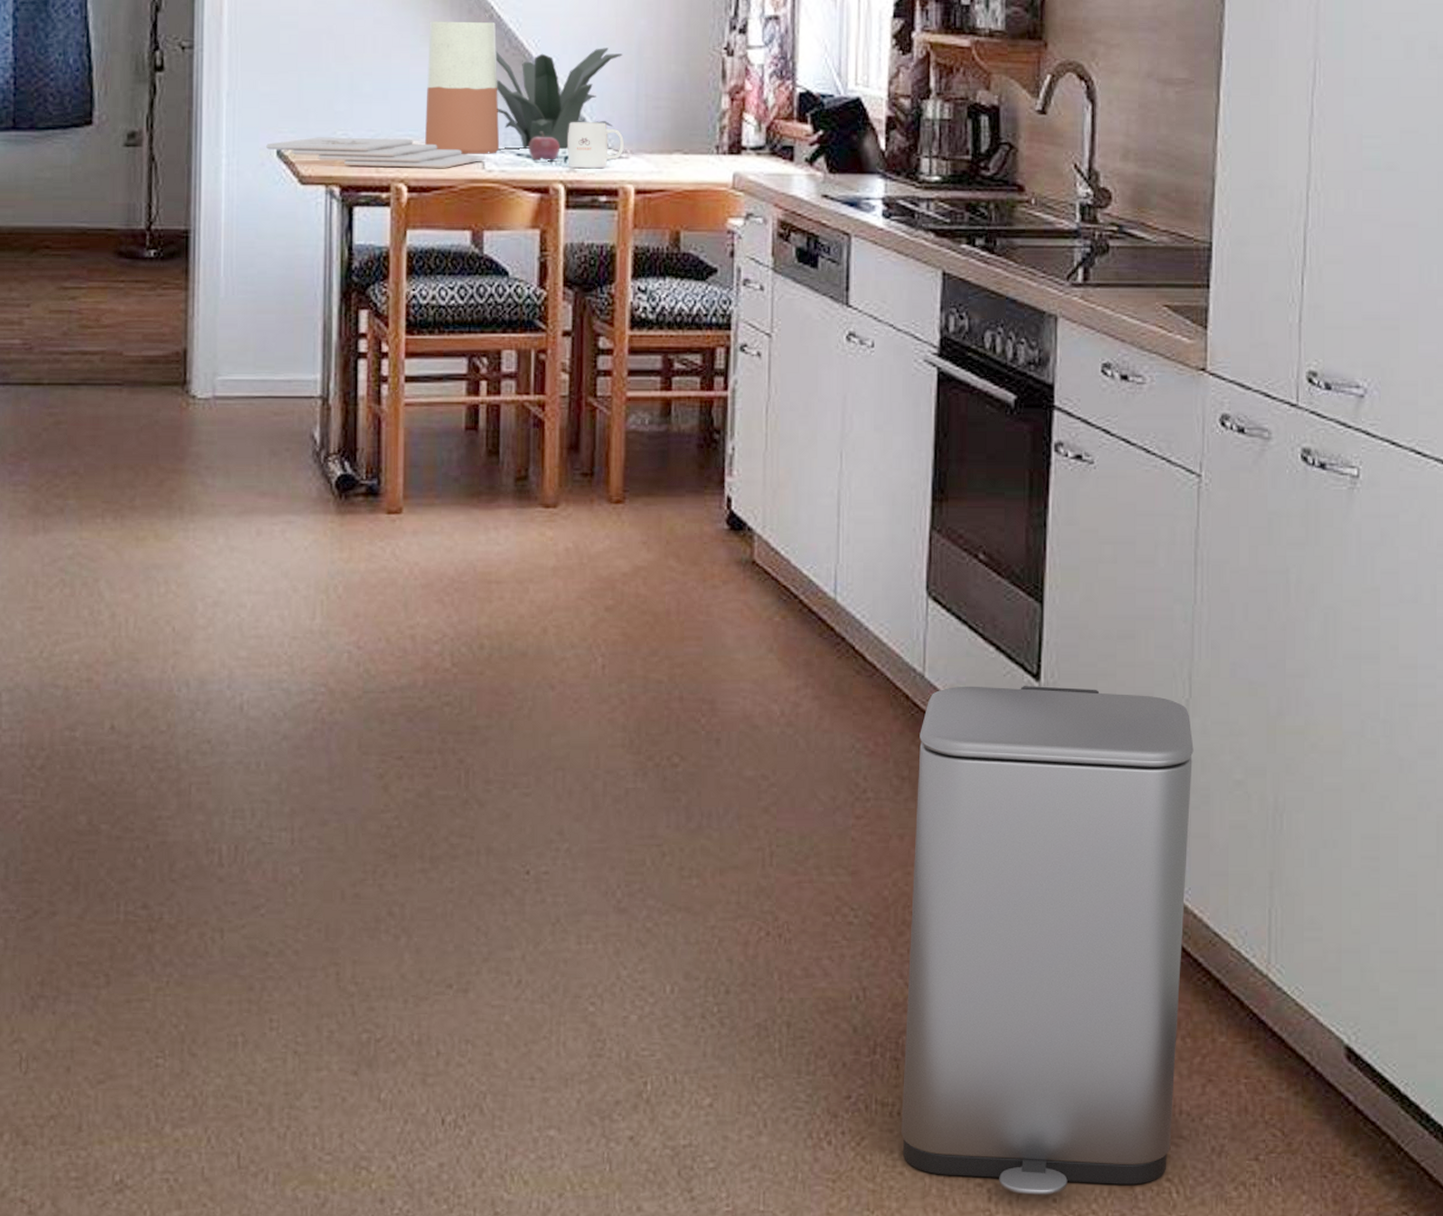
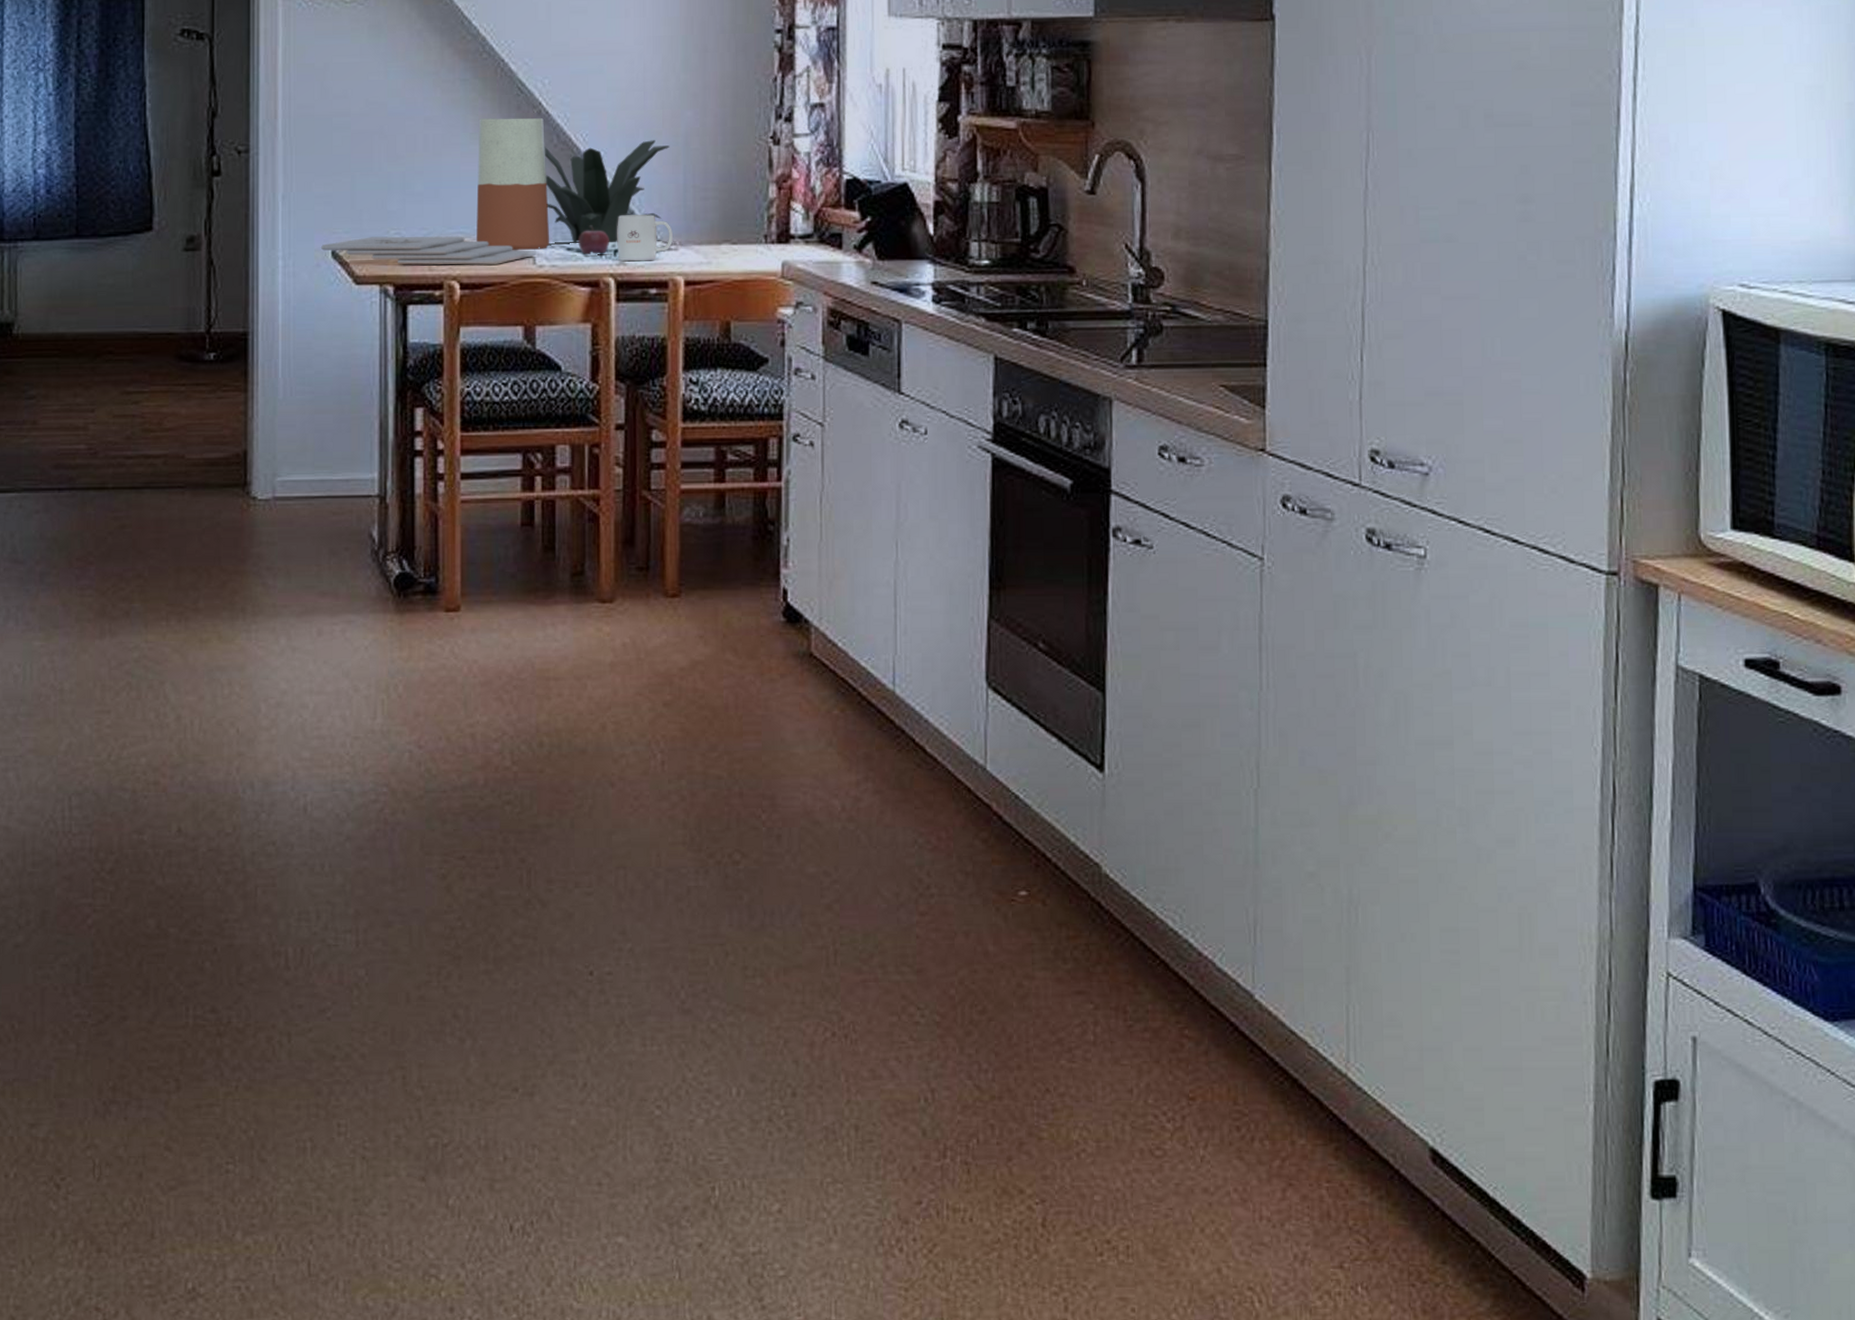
pedal bin: present [901,686,1194,1196] -> none [974,777,1264,1305]

